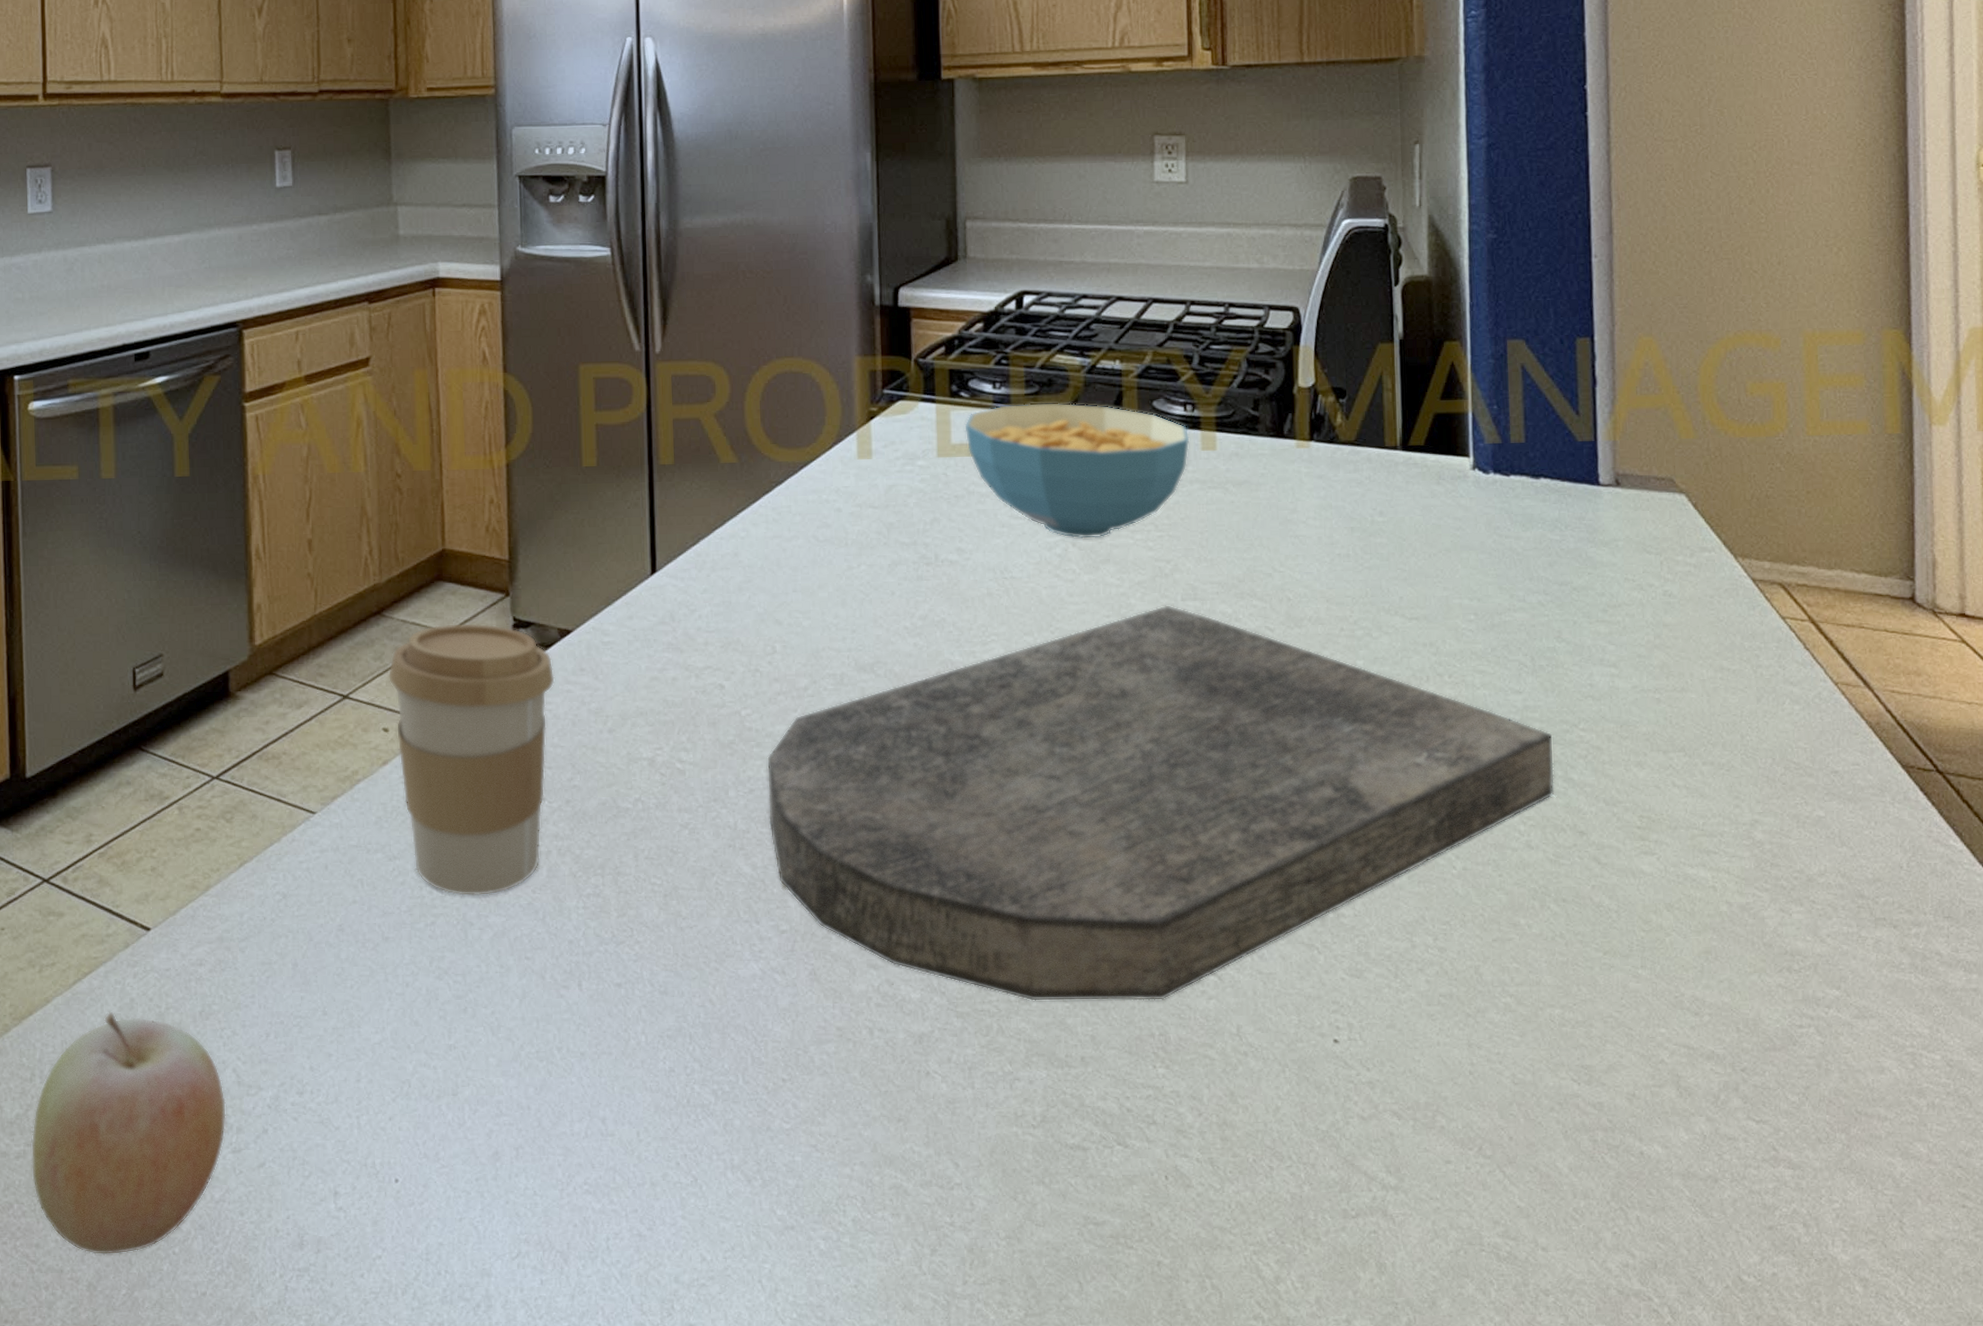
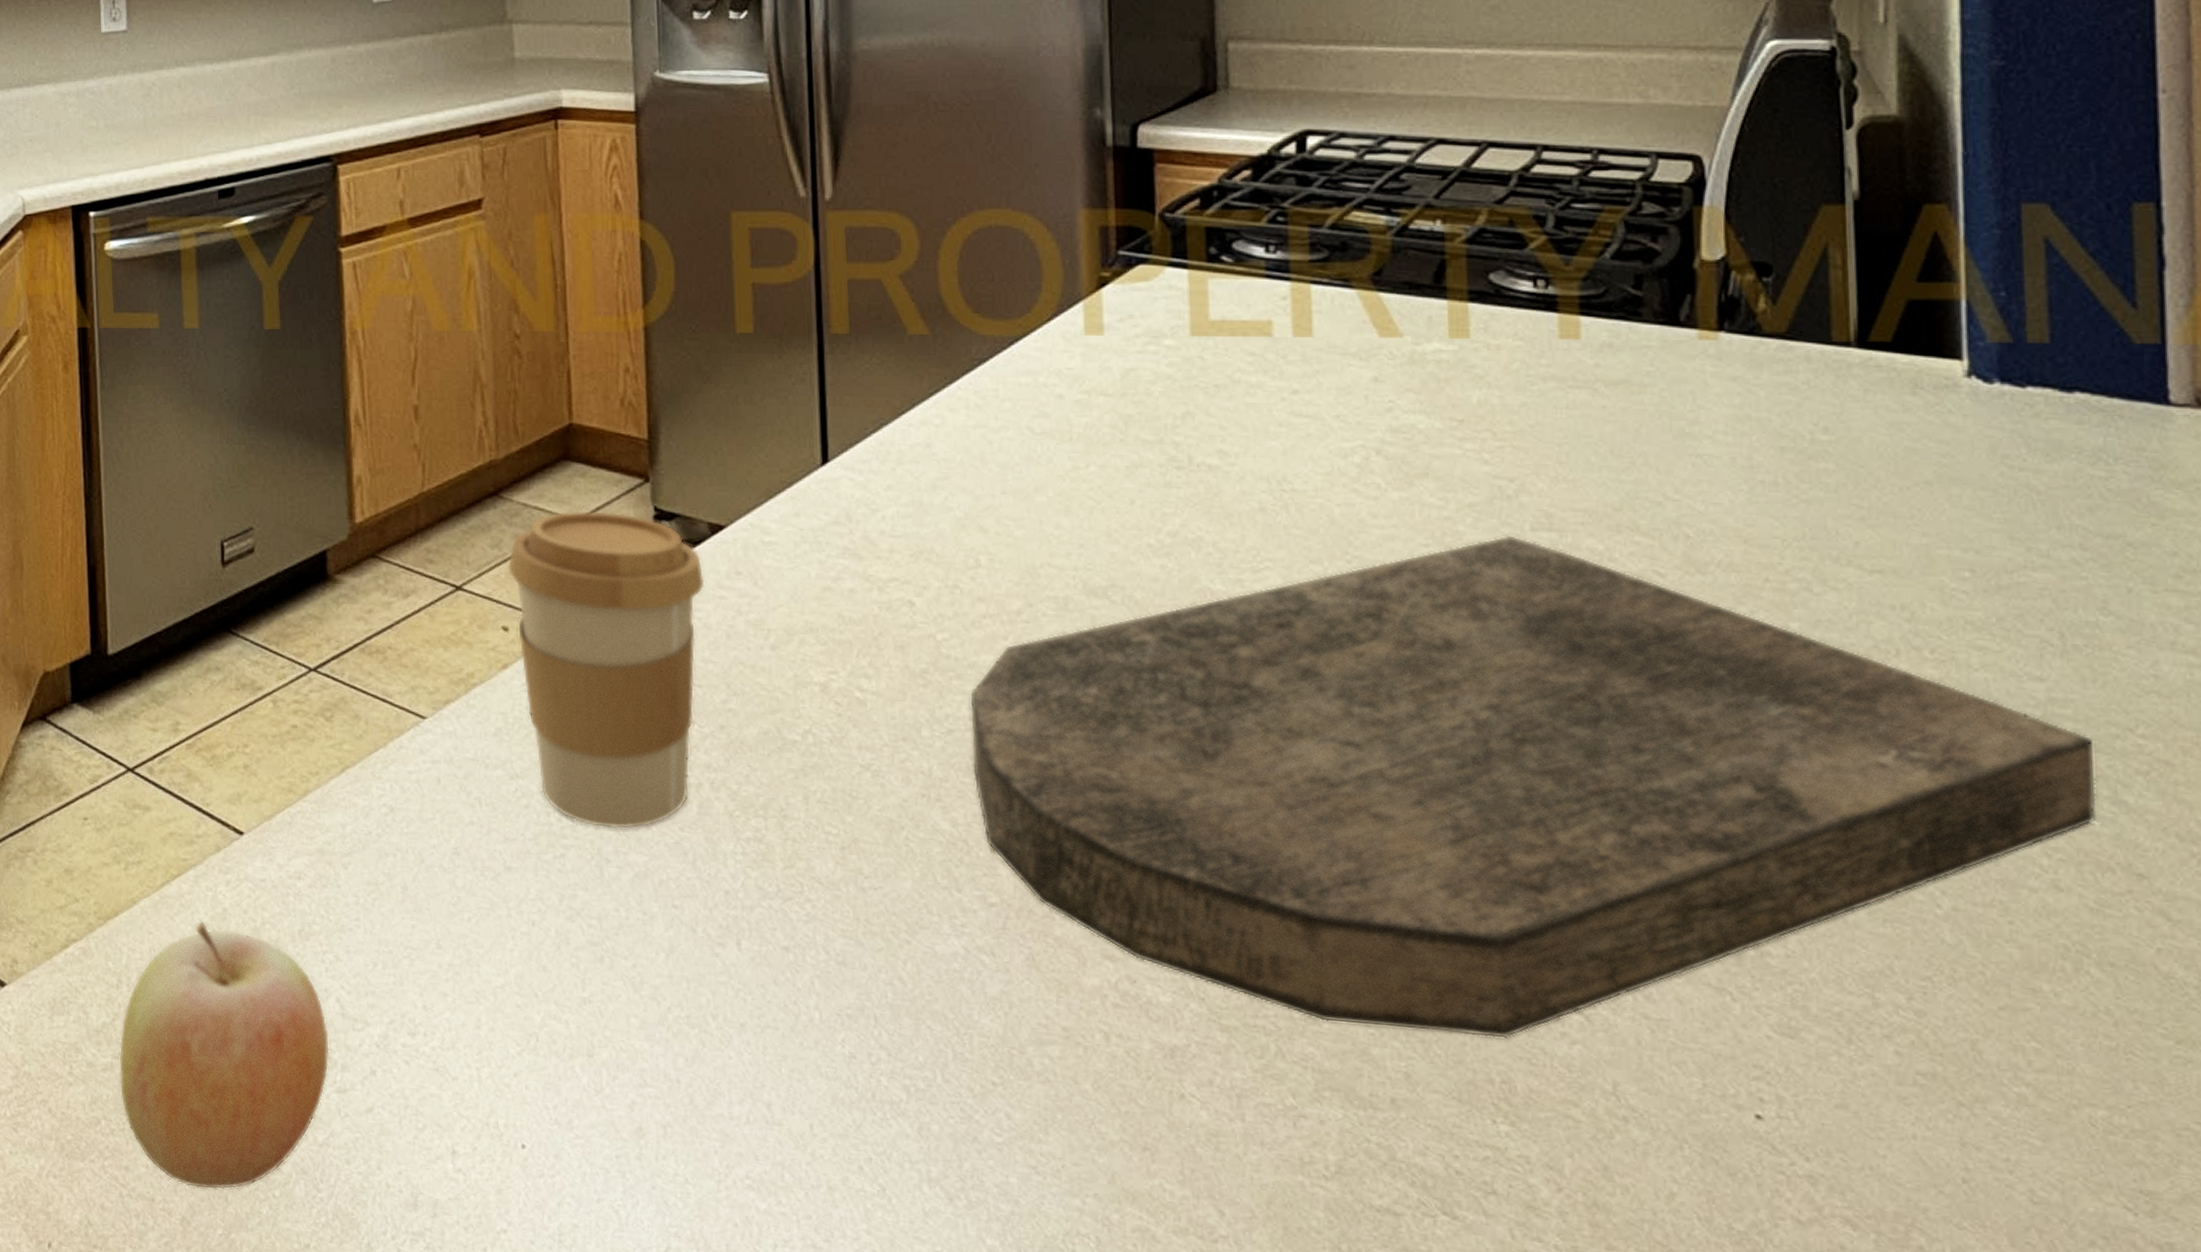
cereal bowl: present [964,402,1190,539] -> none [1227,271,1542,446]

